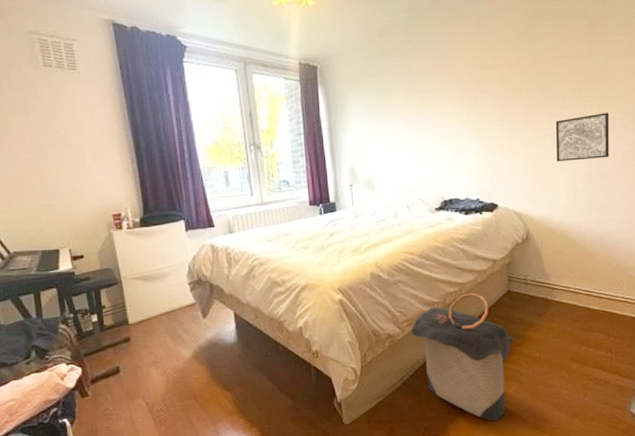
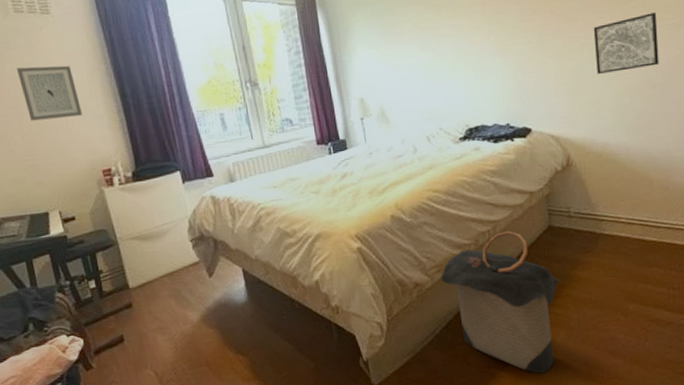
wall art: none [40,116,98,165] -> present [16,65,82,121]

